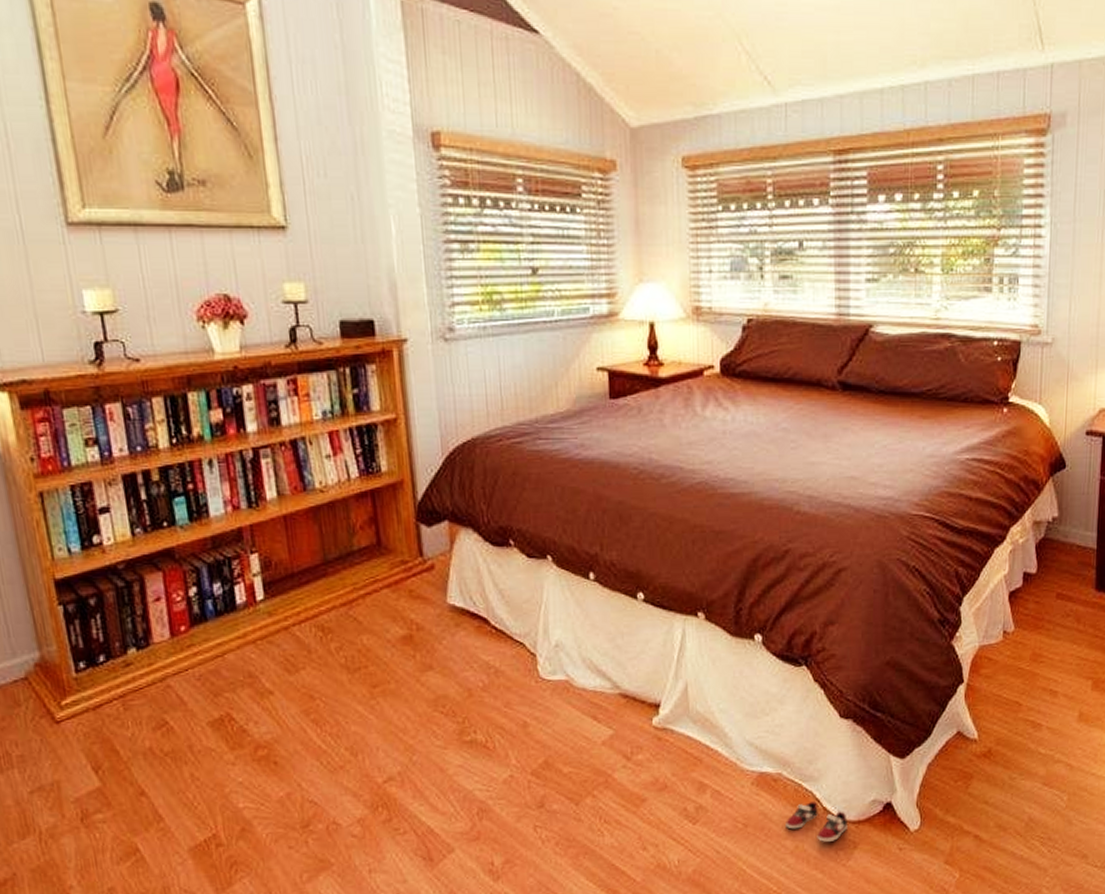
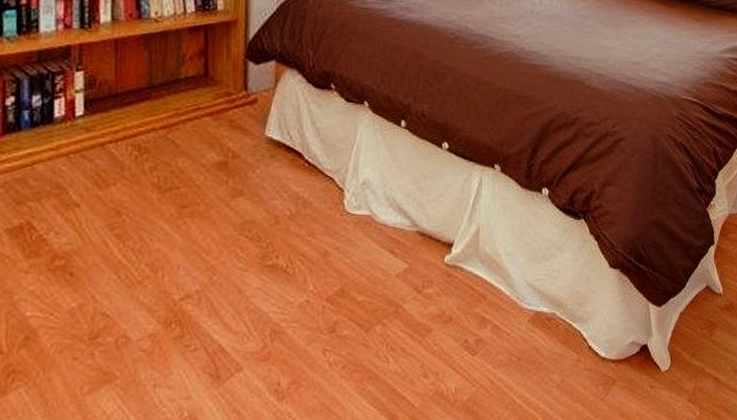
sneaker: present [786,802,847,842] -> none [555,341,609,378]

